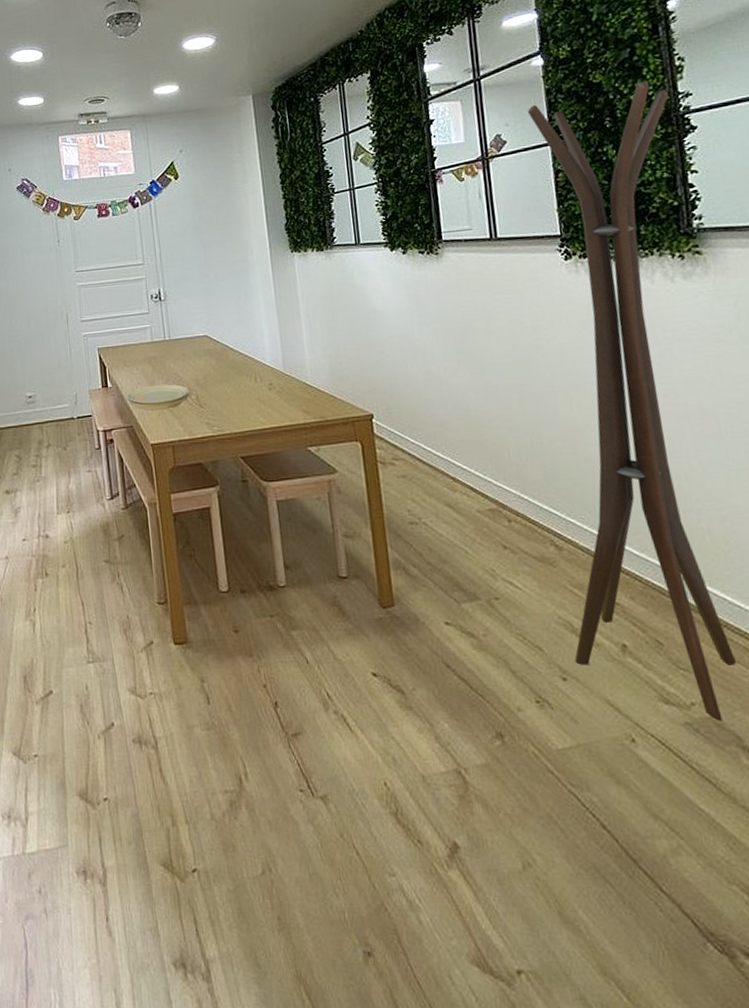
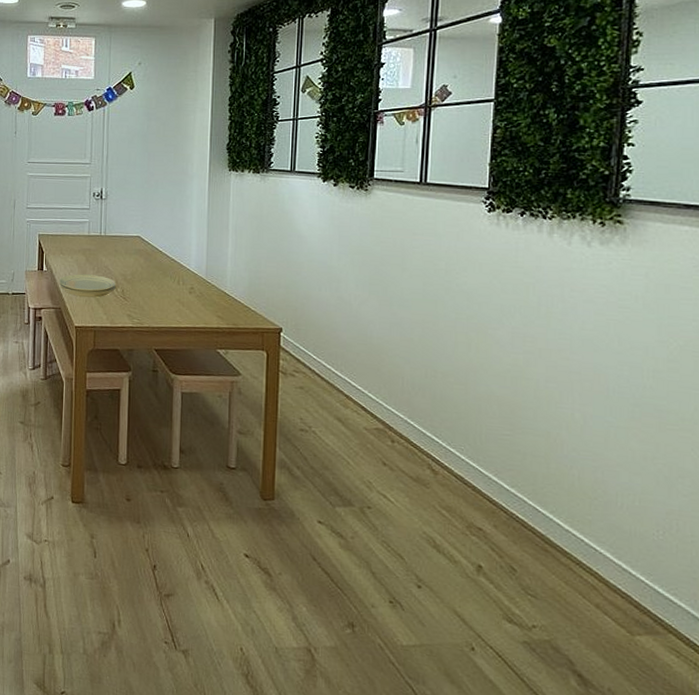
coat rack: present [527,80,737,720] -> none [432,50,619,644]

